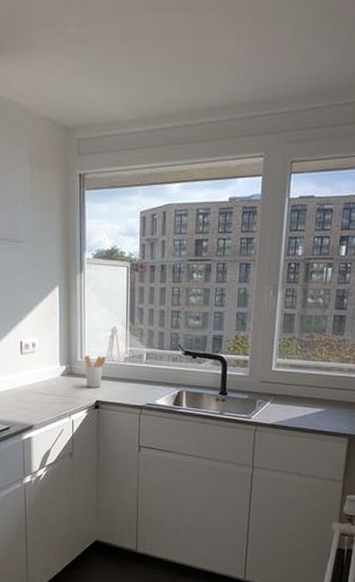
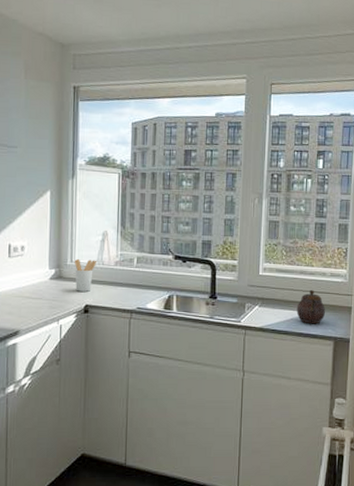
teapot: none [310,386,342,421] -> present [296,290,326,324]

